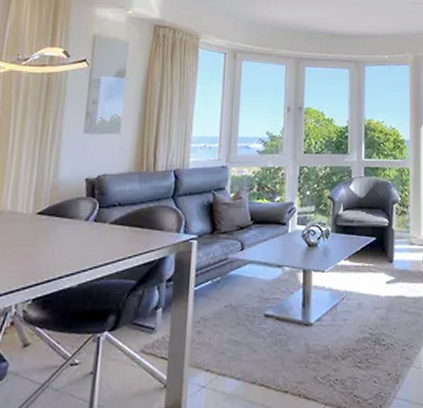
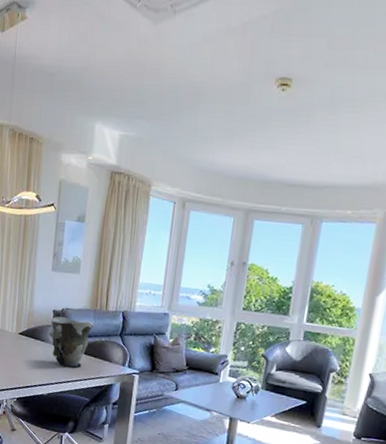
vase: none [80,184,140,245] -> present [49,316,94,368]

